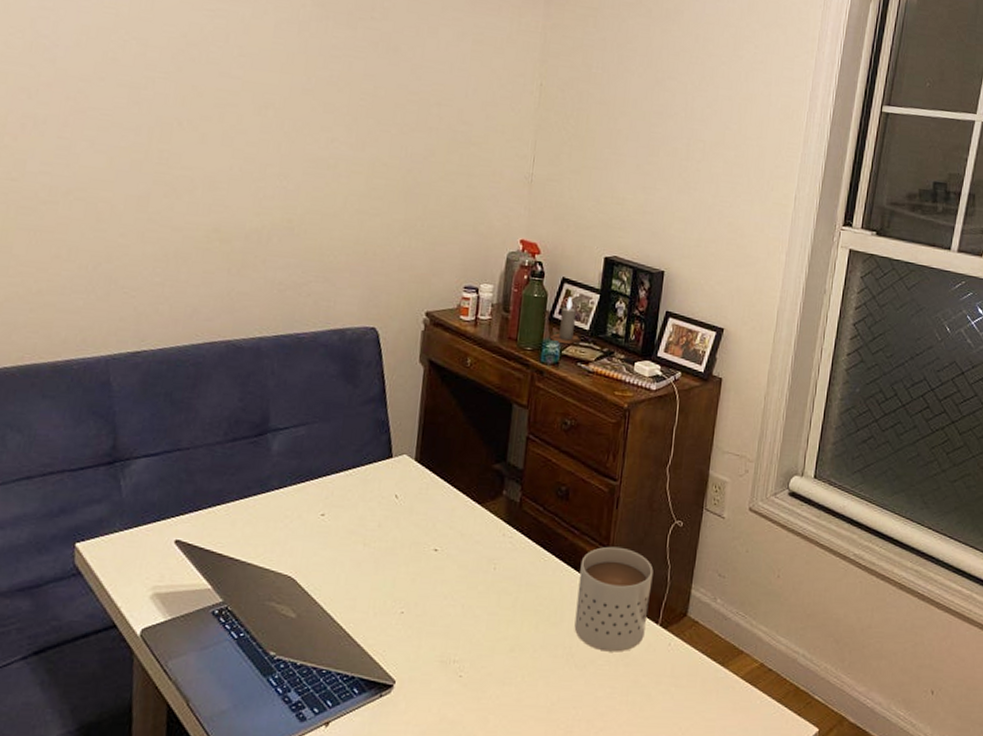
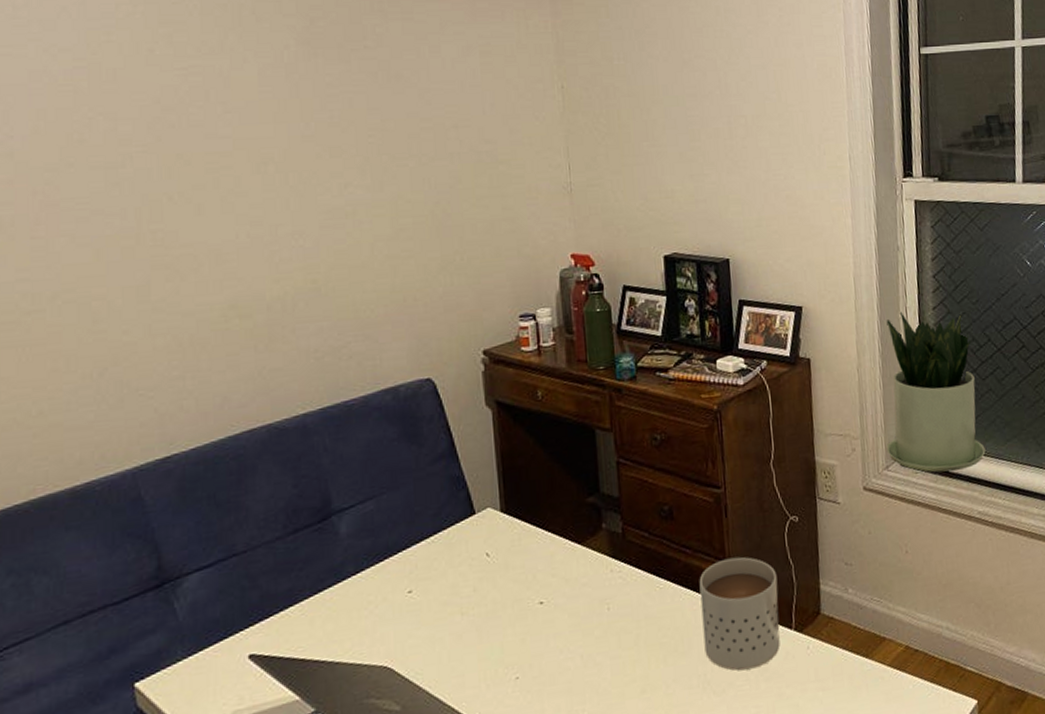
candle: present [550,297,581,345] -> none [622,305,656,356]
planter: none [777,351,879,512] -> present [886,311,986,473]

